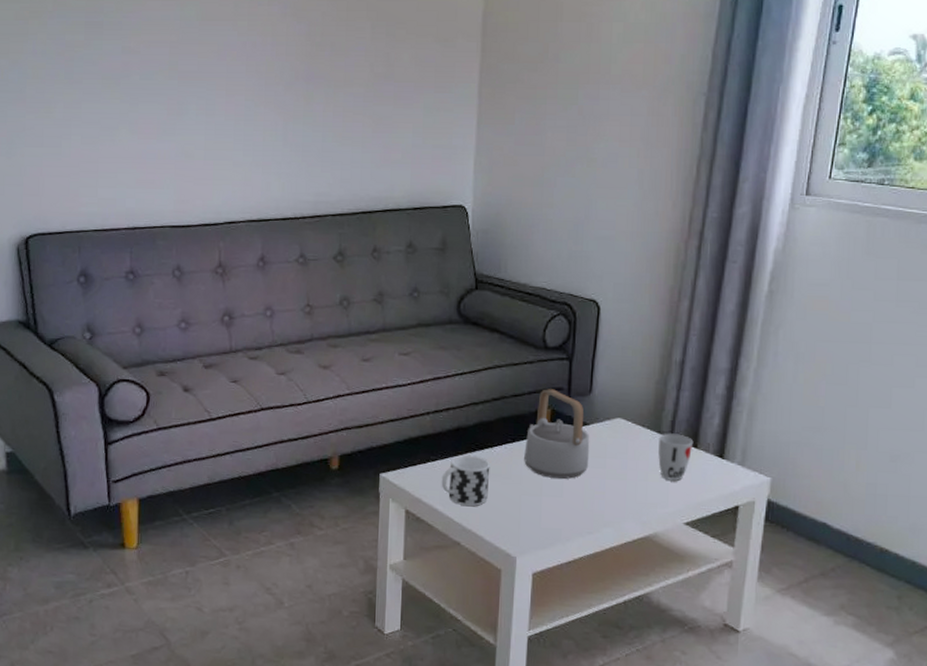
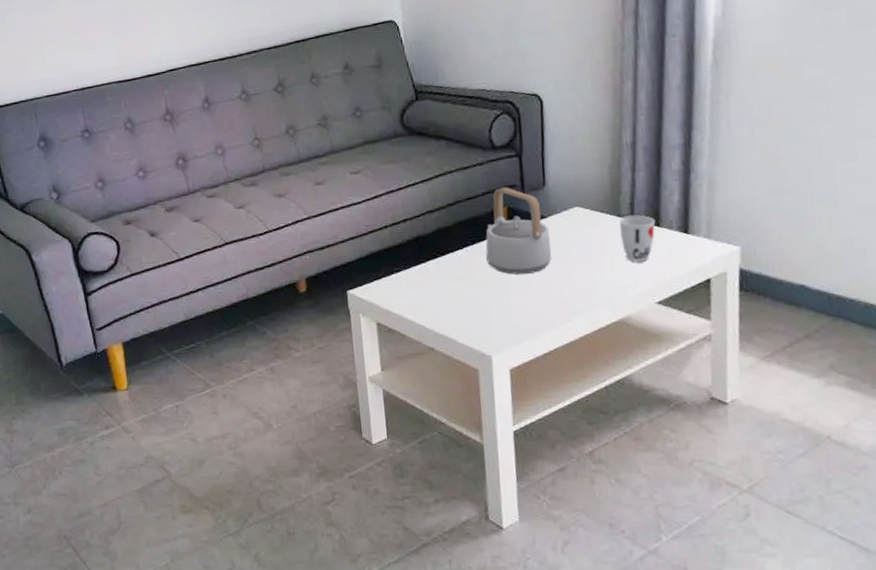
cup: present [441,455,490,507] -> none [407,262,456,312]

